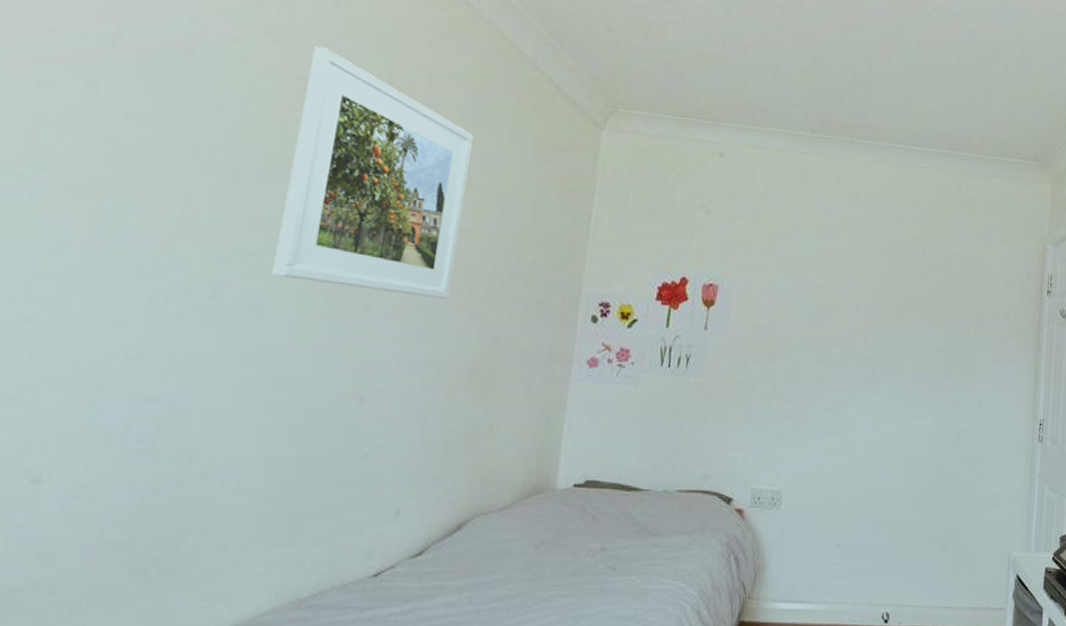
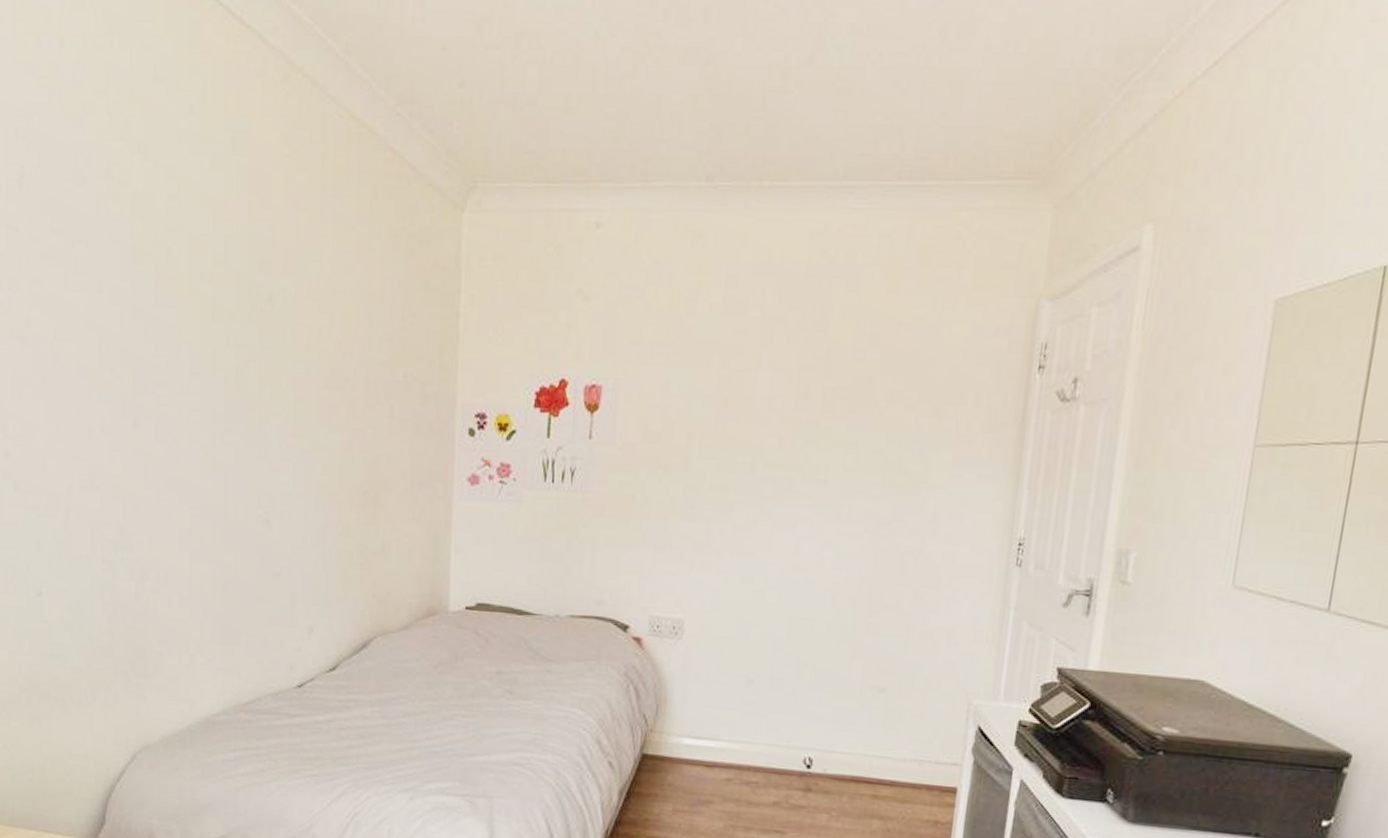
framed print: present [272,47,473,299] -> none [178,159,334,418]

